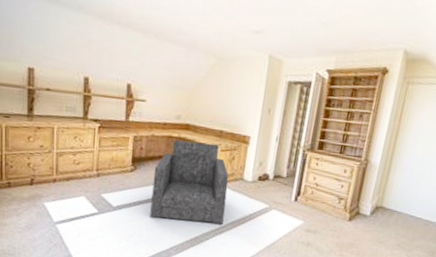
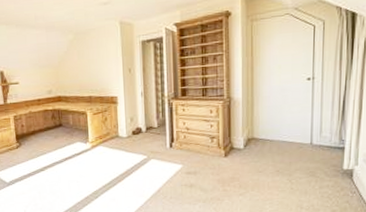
armchair: present [150,139,229,225] -> none [37,109,108,187]

